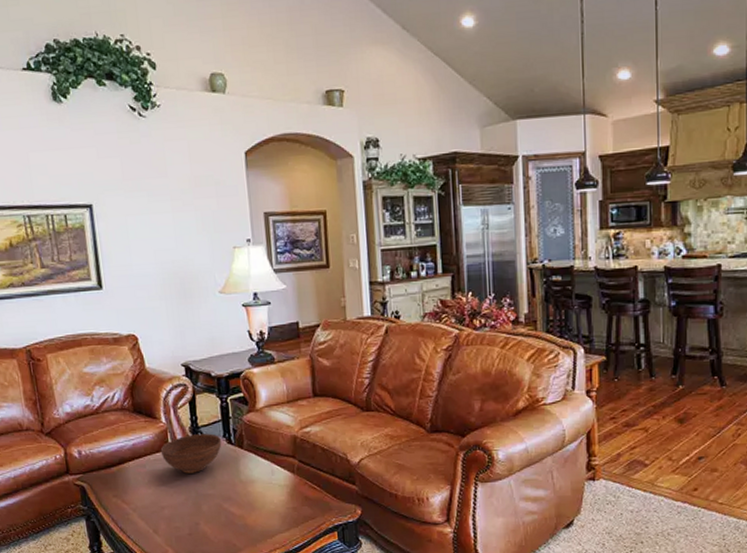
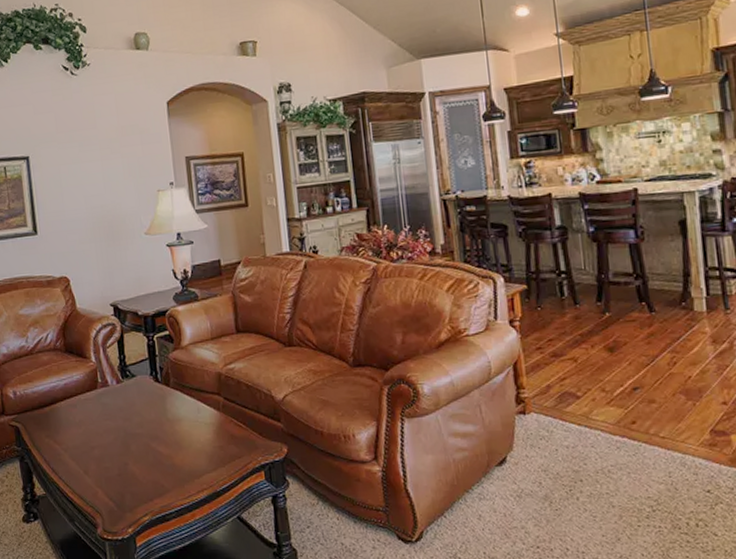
bowl: present [160,433,222,474] -> none [90,372,149,413]

